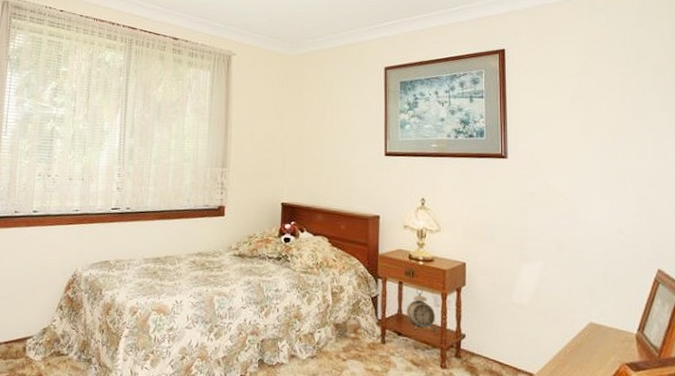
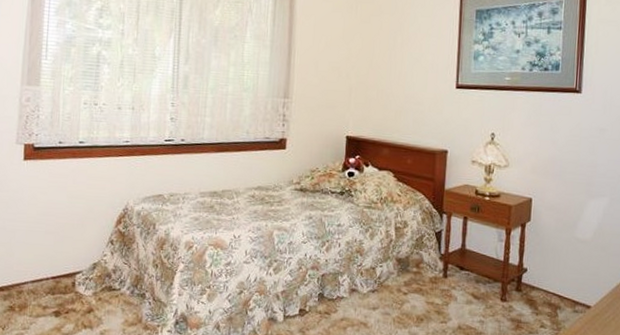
alarm clock: present [406,289,436,331] -> none [470,224,499,265]

